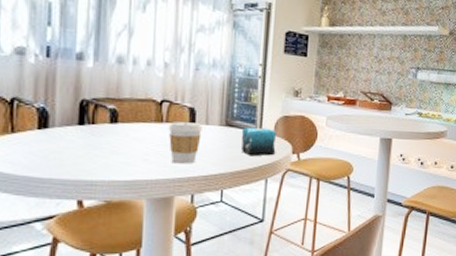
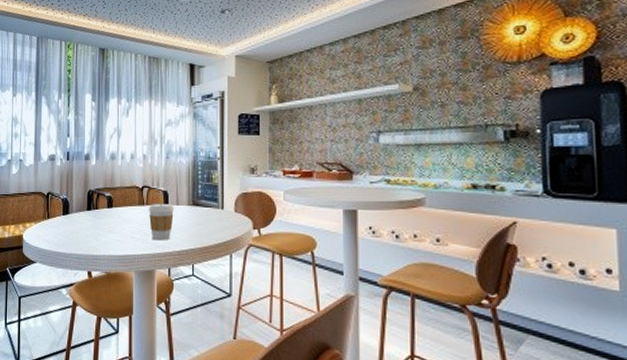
candle: present [241,127,277,157] -> none [206,205,238,233]

